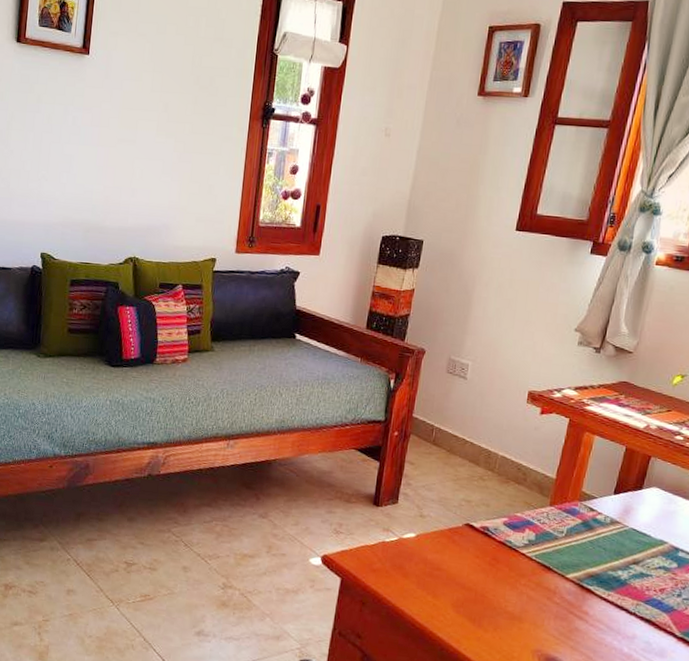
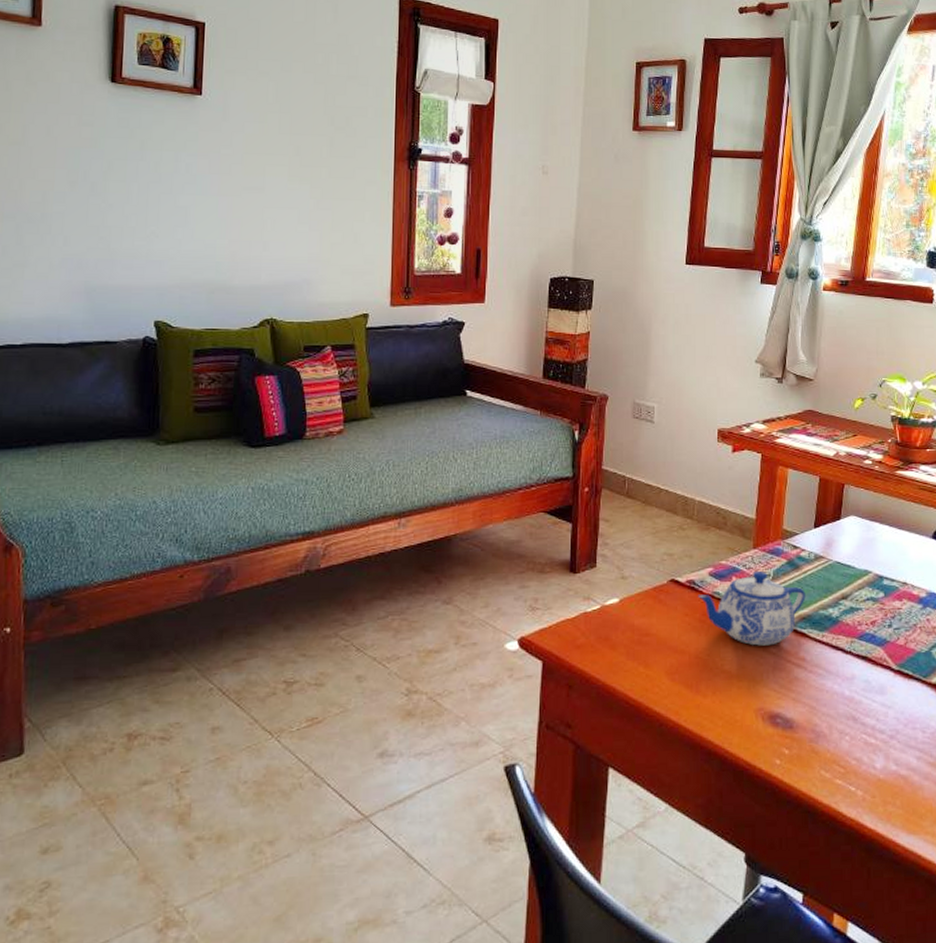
teapot: none [489,526,597,596] -> present [697,570,806,646]

